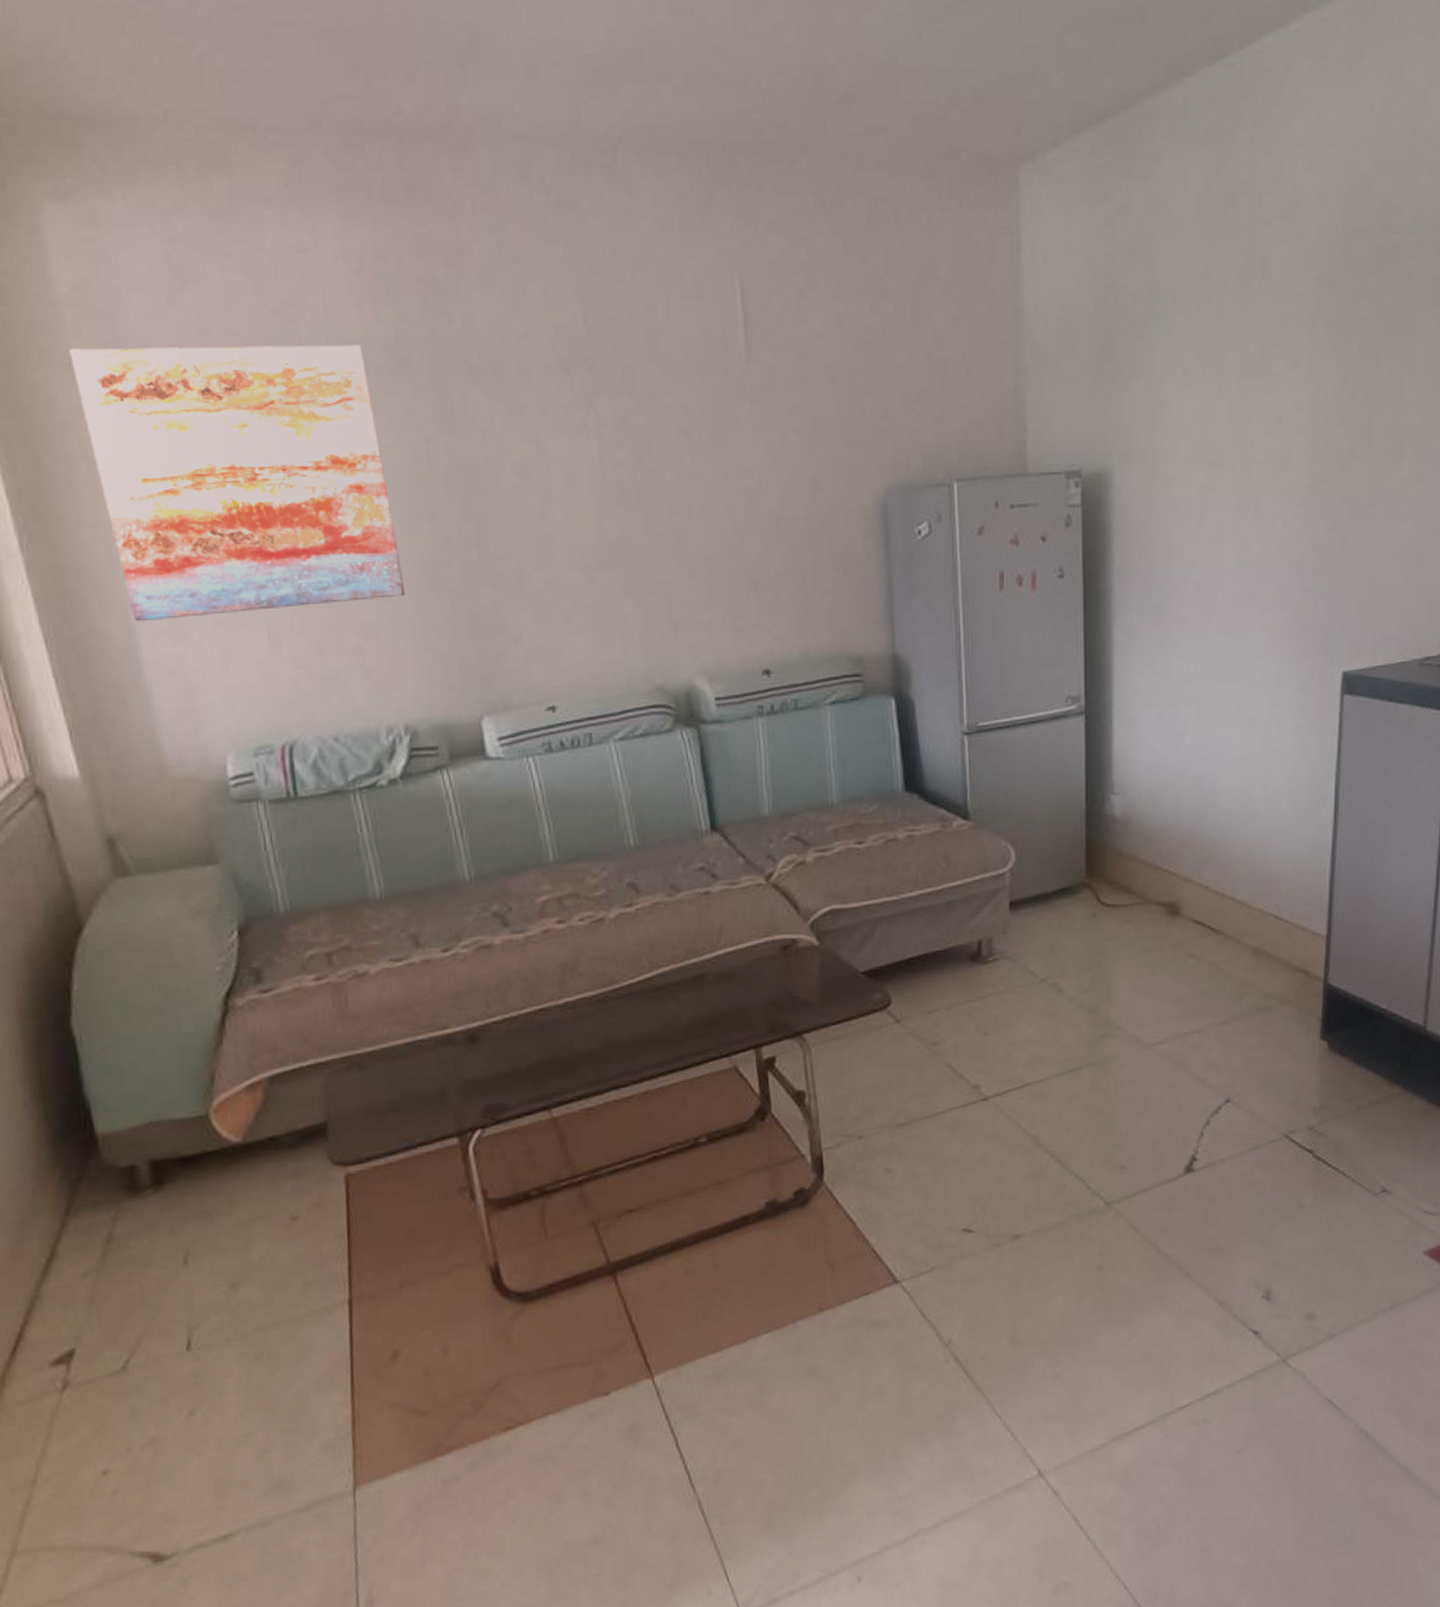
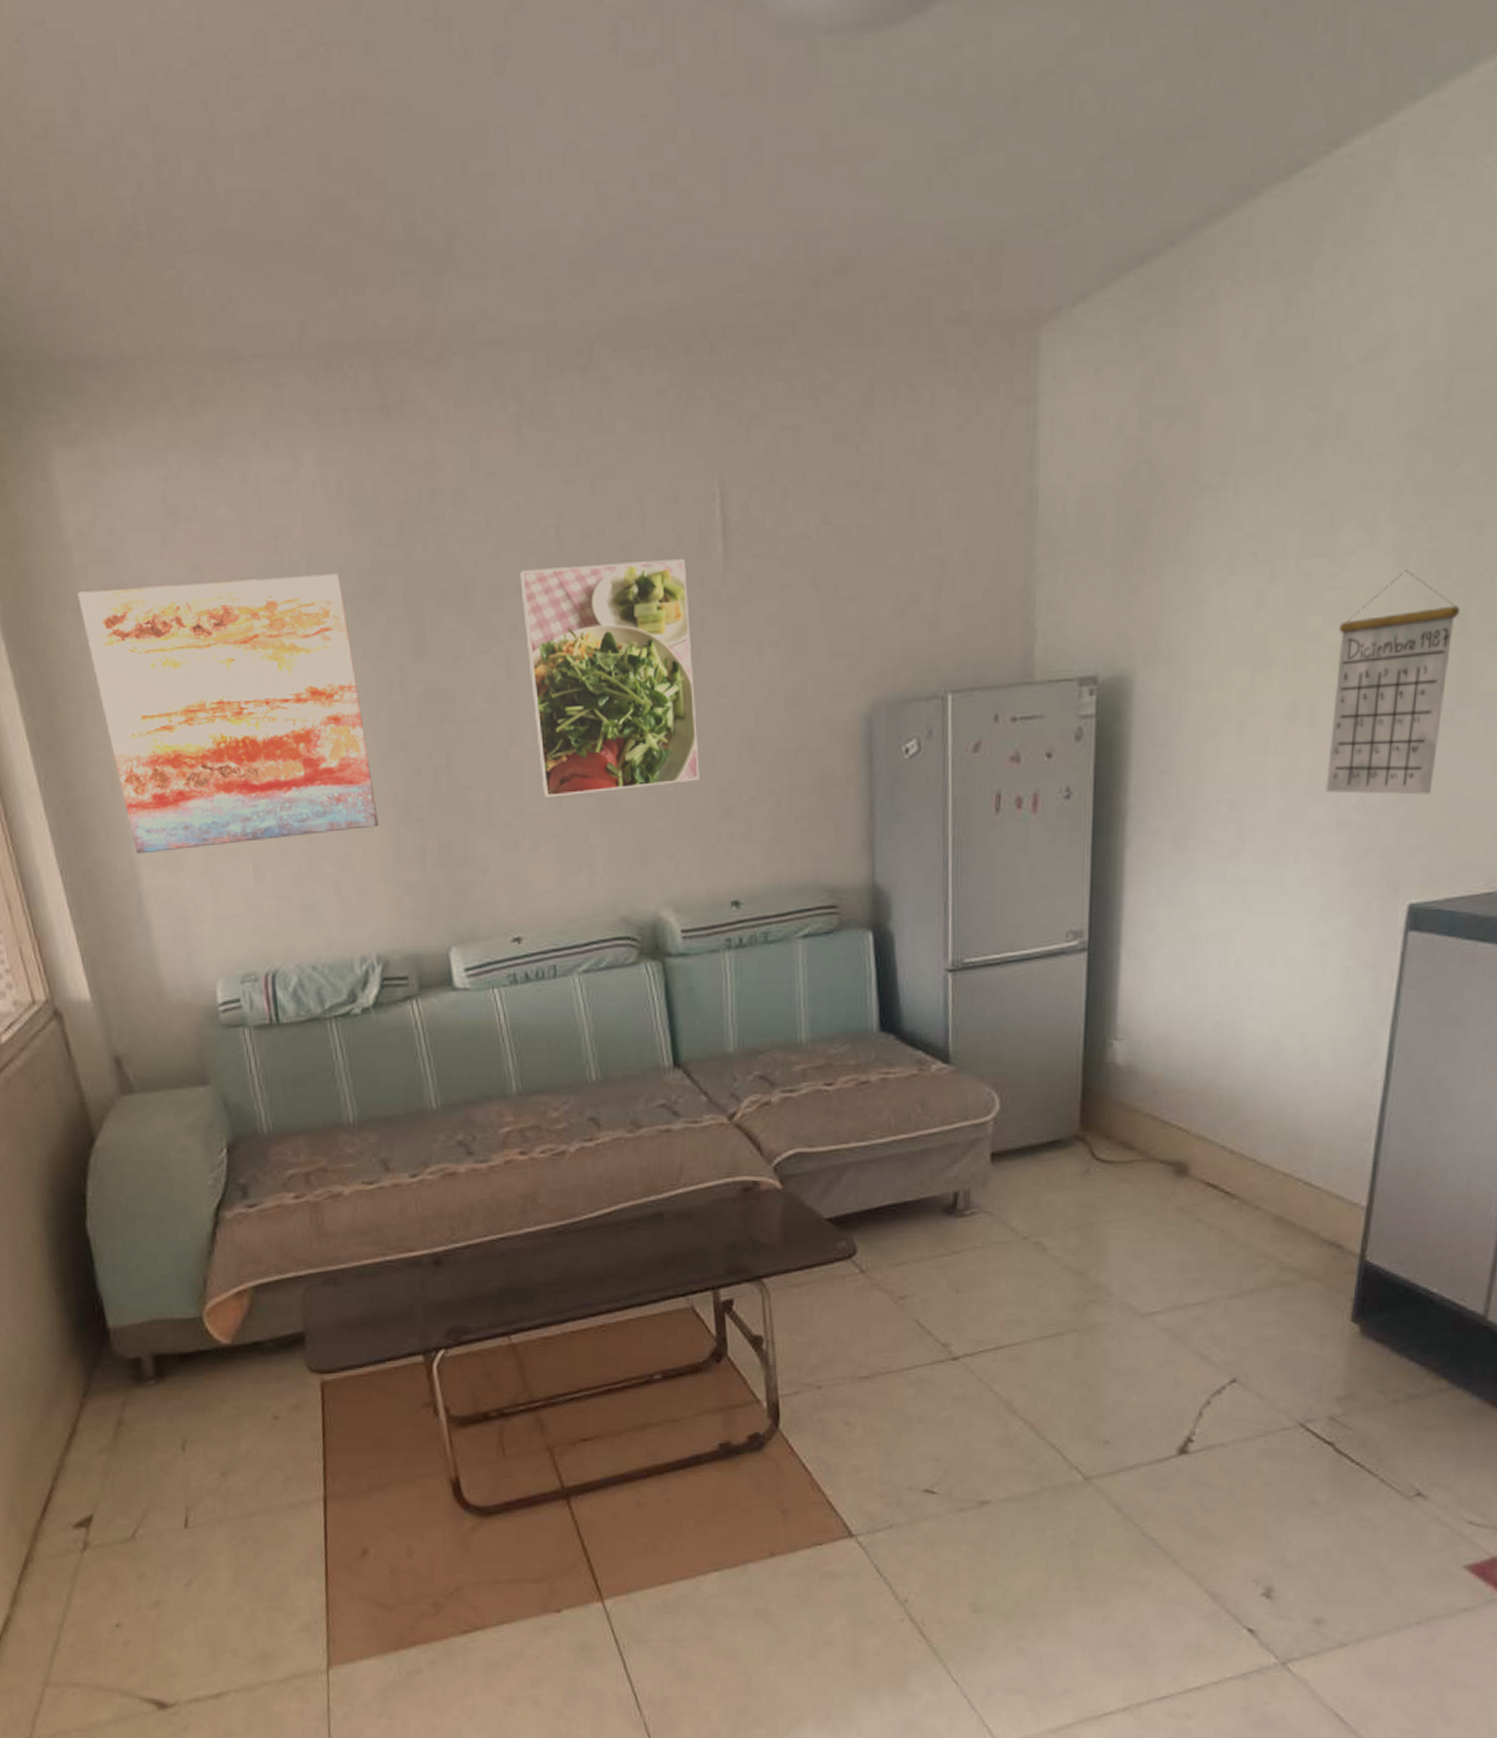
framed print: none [548,349,729,570] -> present [519,559,700,798]
calendar: none [1272,391,1365,579] -> present [1325,570,1460,795]

